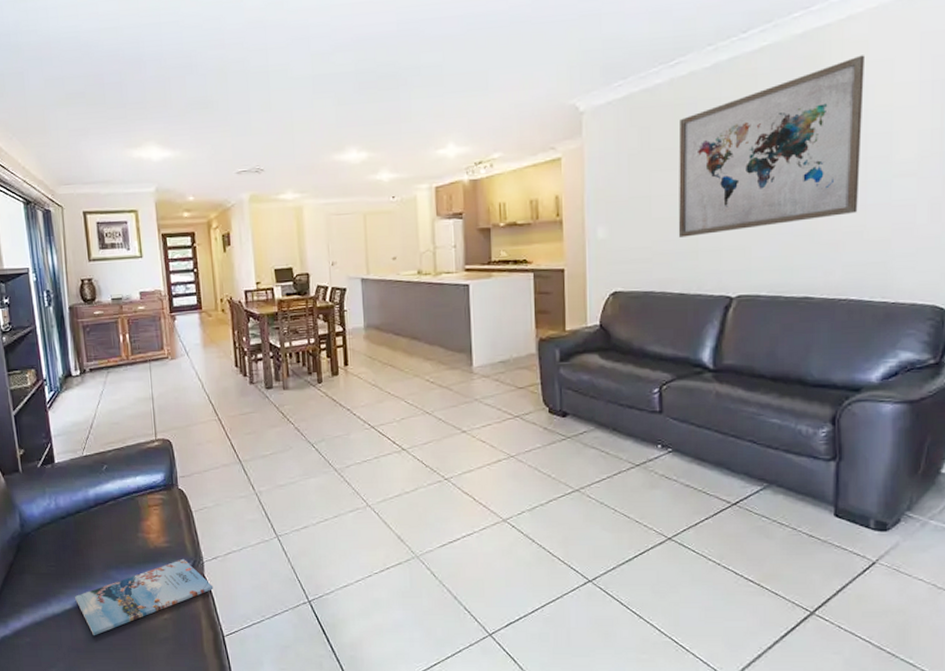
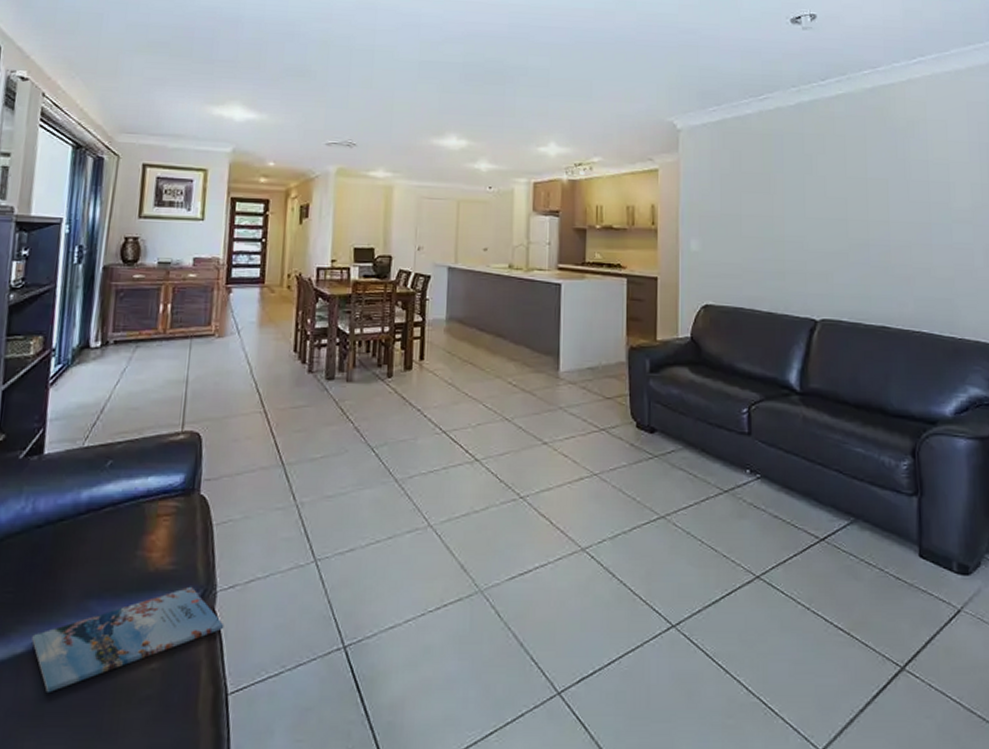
wall art: present [678,55,866,237] -> none [766,113,925,258]

